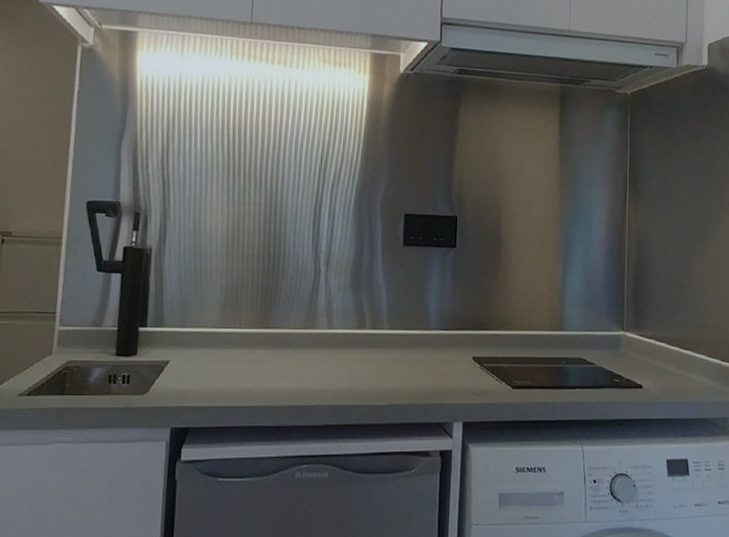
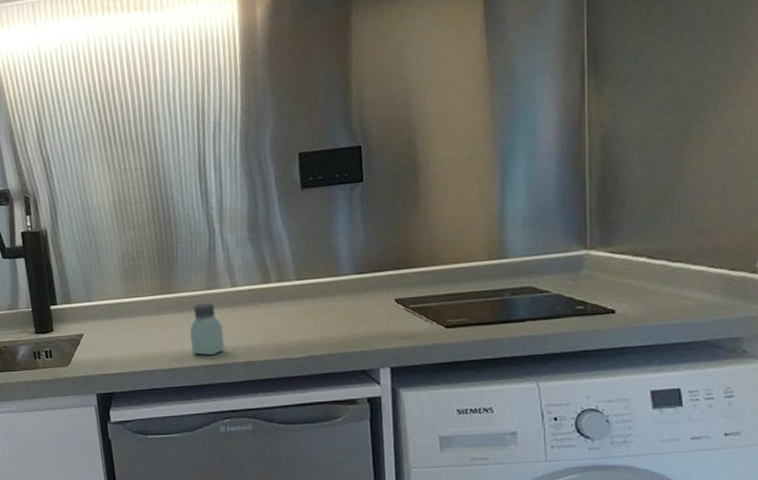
saltshaker: none [280,341,314,396] -> present [190,302,225,356]

